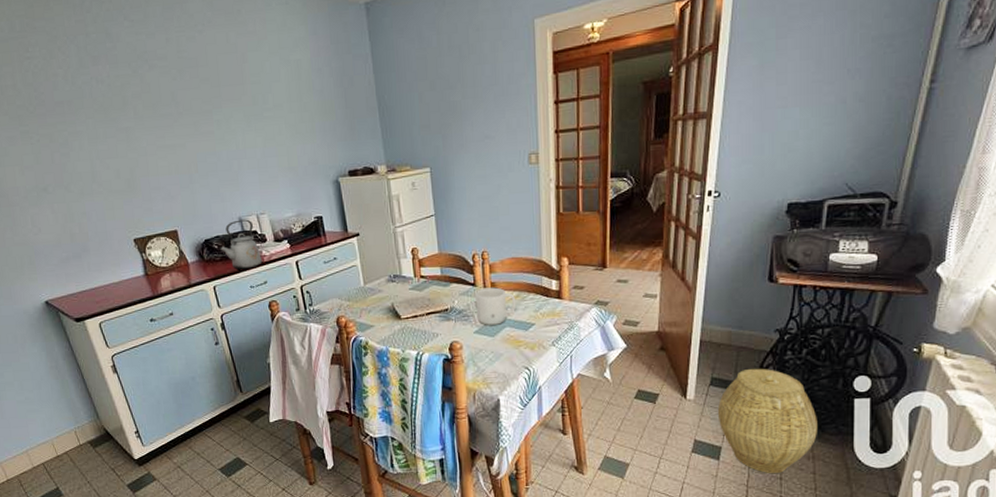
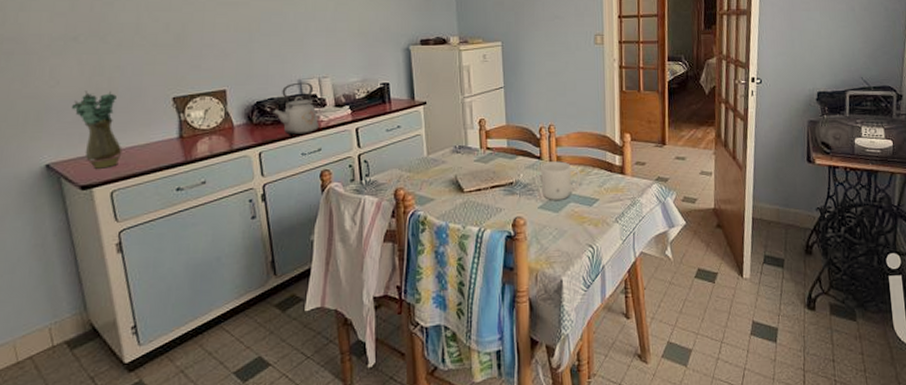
vase: none [54,235,102,304] -> present [71,90,123,169]
woven basket: present [717,368,817,474] -> none [771,245,861,356]

